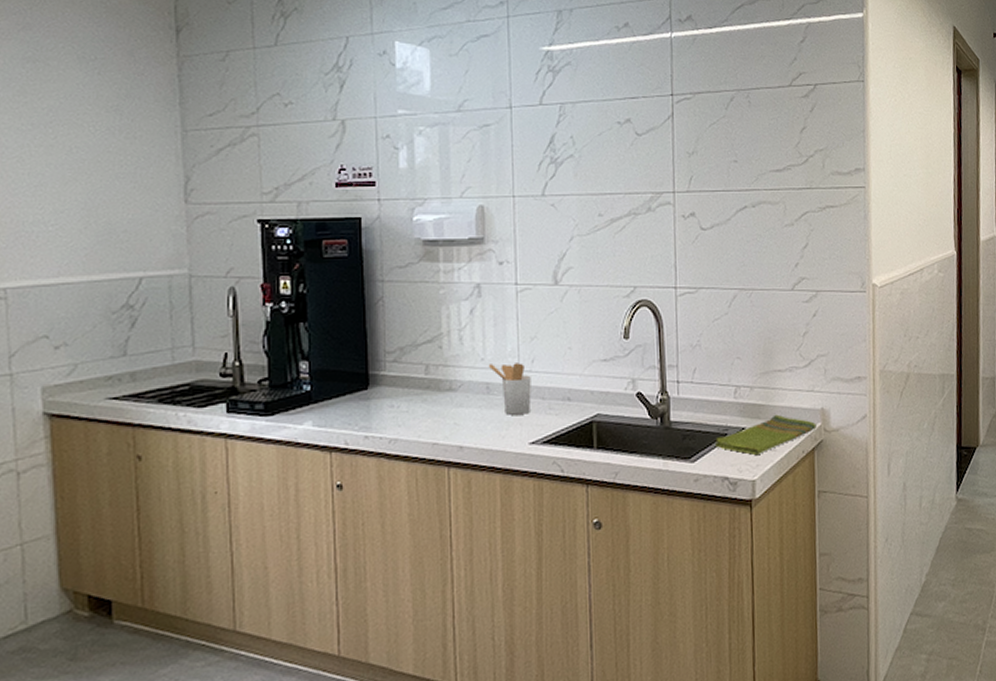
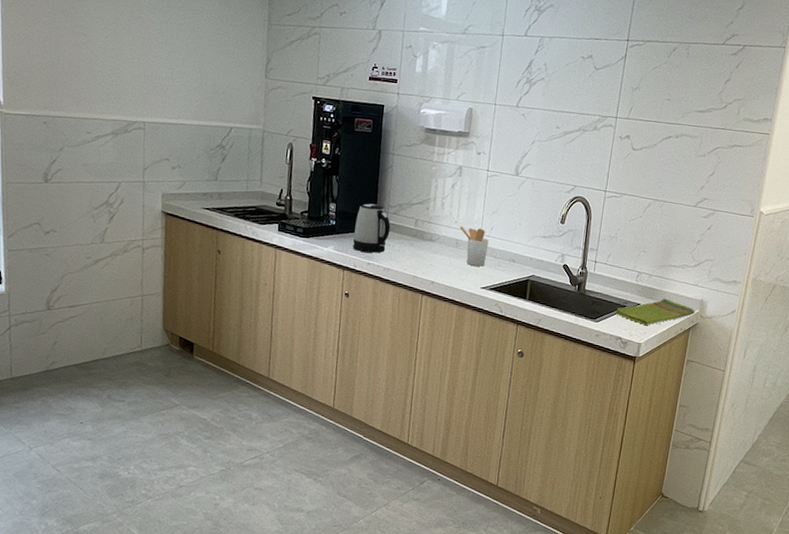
kettle: none [340,352,391,422] -> present [353,203,391,253]

